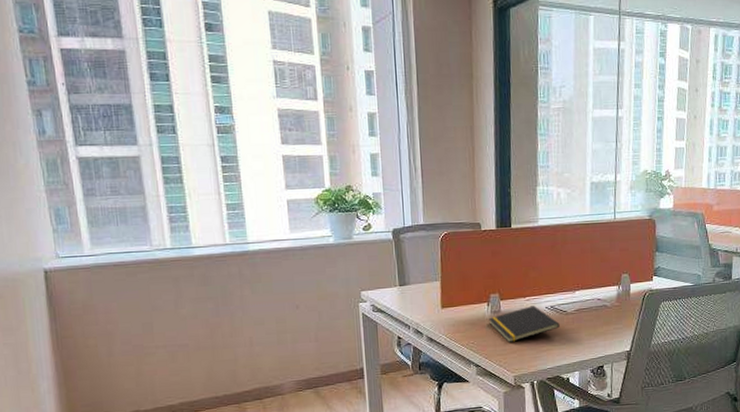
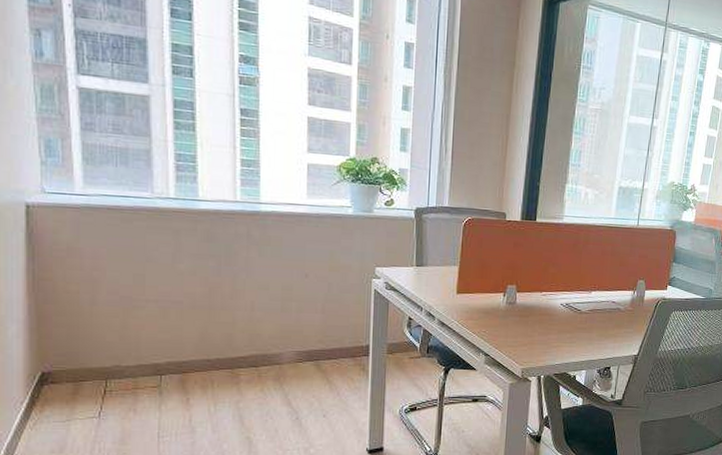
notepad: present [489,305,560,342] -> none [503,301,573,335]

